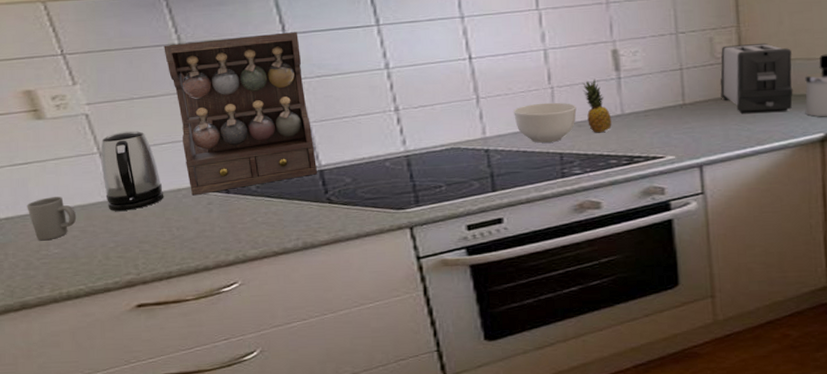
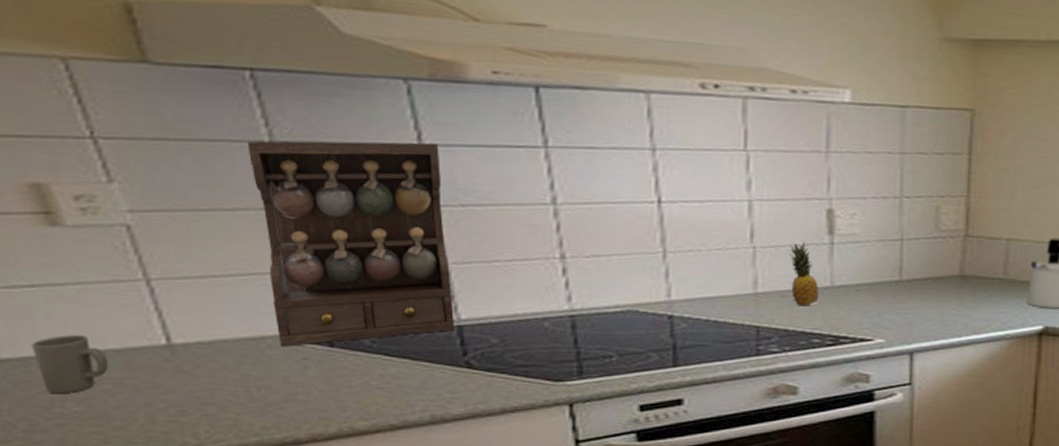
kettle: present [101,131,164,211] -> none [148,253,241,360]
bowl: present [514,102,577,143] -> none [706,264,780,313]
toaster: present [720,43,793,113] -> none [941,217,1020,298]

